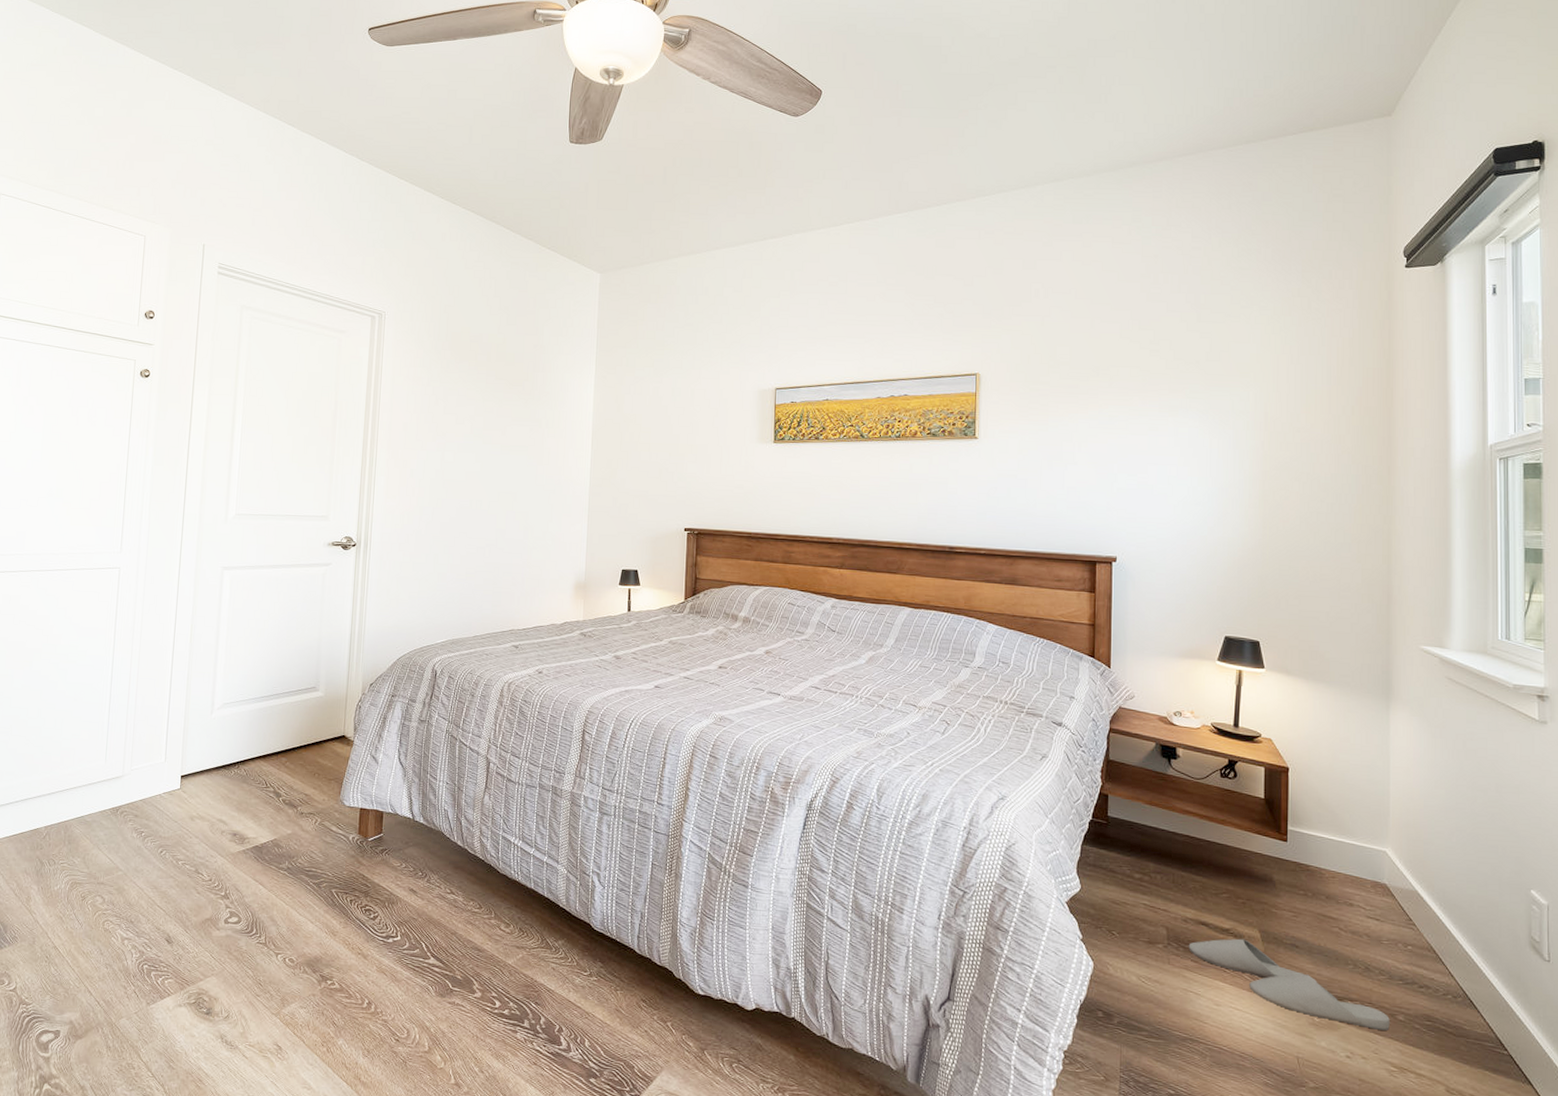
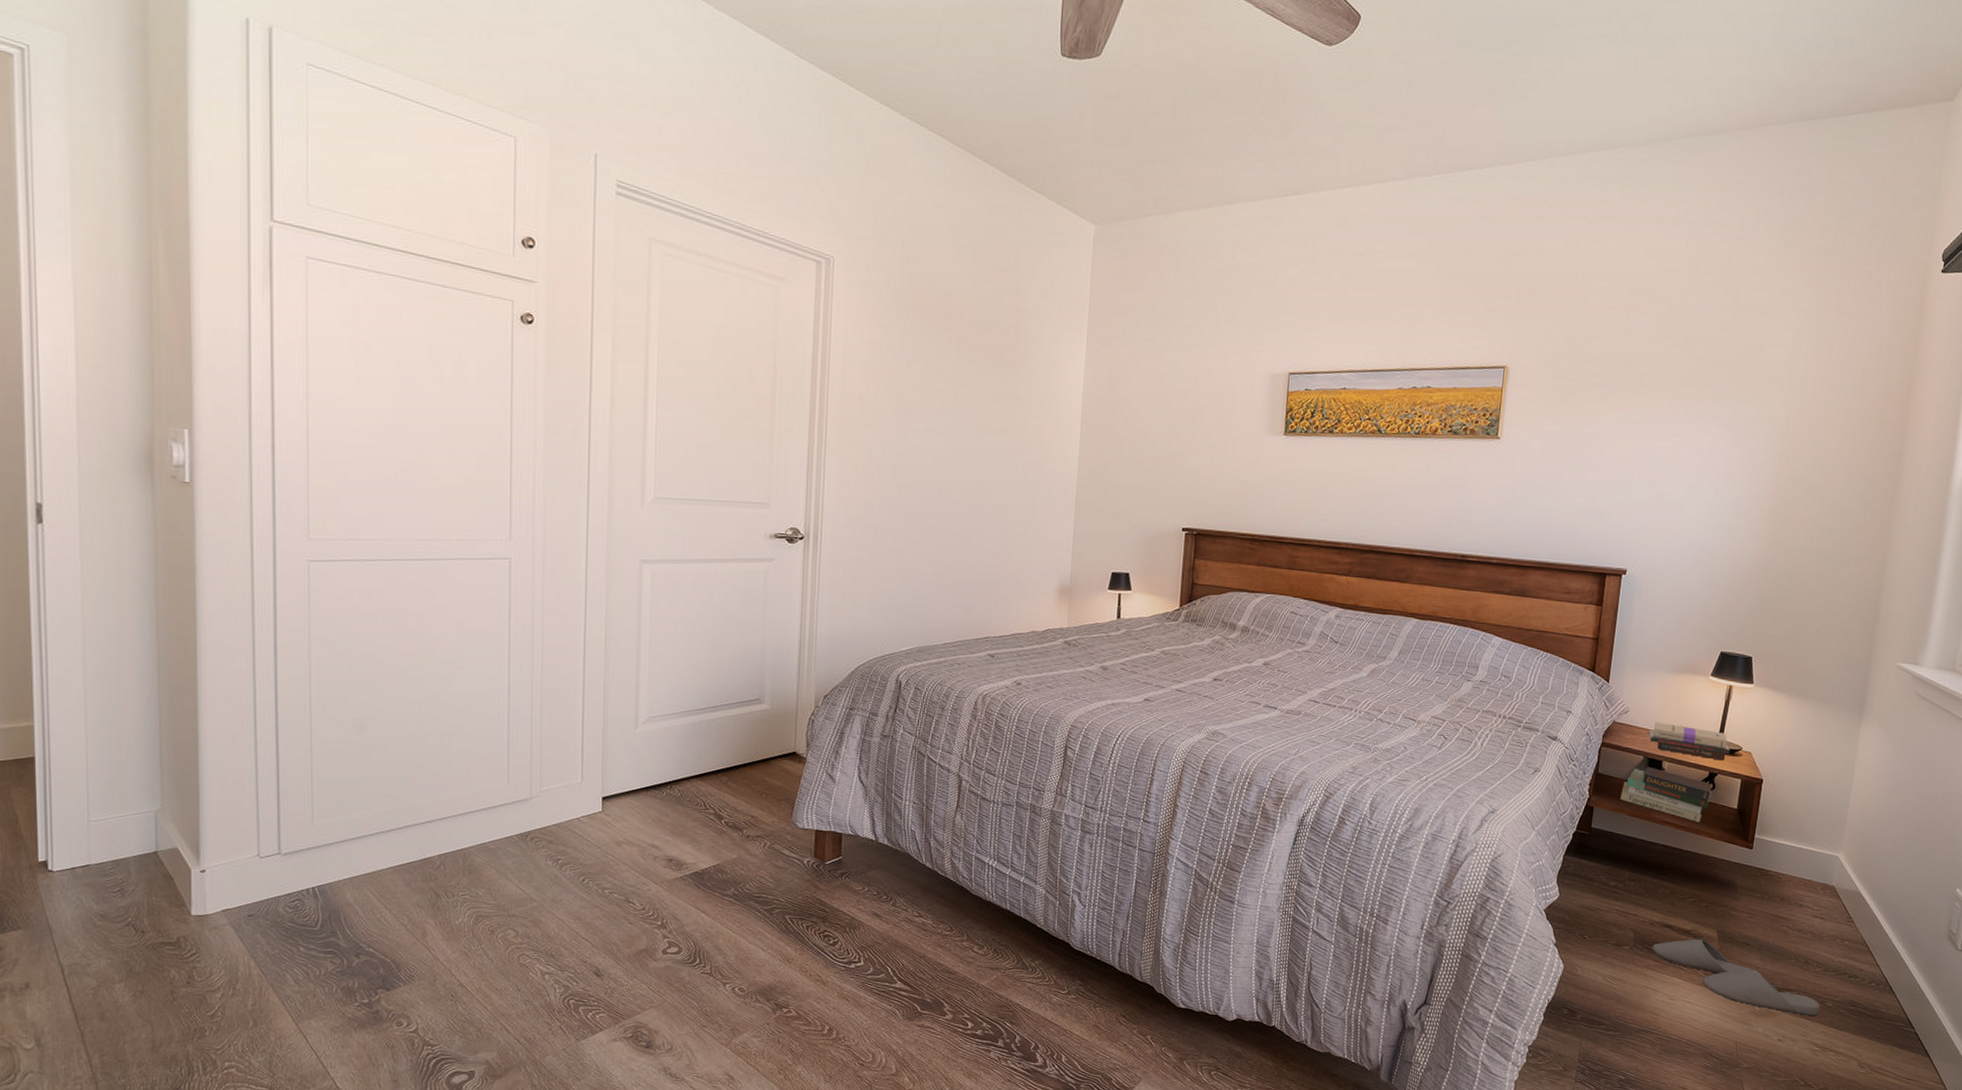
books: none [1135,753,1234,812] -> present [1620,766,1712,822]
books: none [1158,708,1248,748] -> present [1648,722,1730,761]

